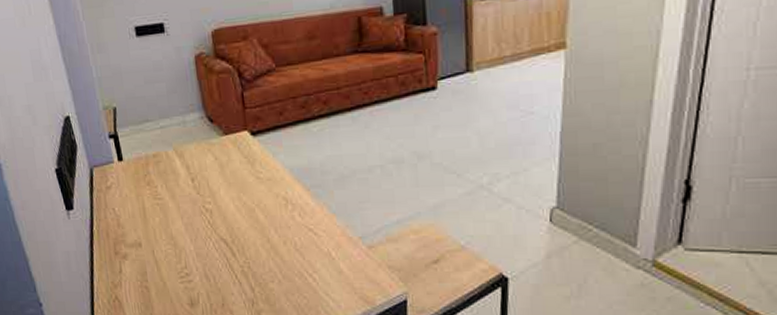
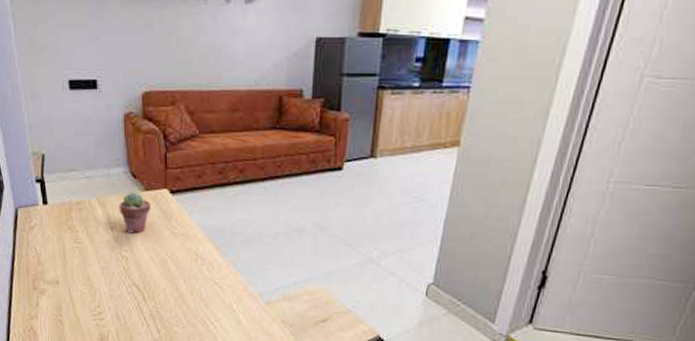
potted succulent: none [197,137,232,183] -> present [119,191,151,234]

